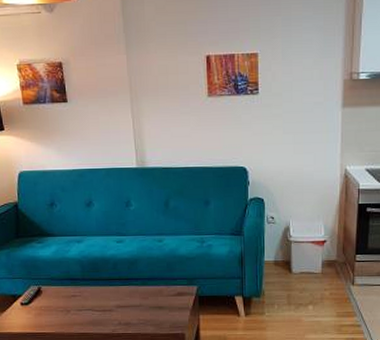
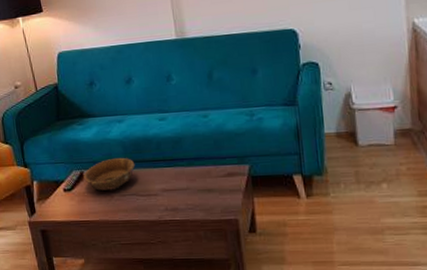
decorative bowl: none [41,275,92,306] -> present [83,157,136,191]

